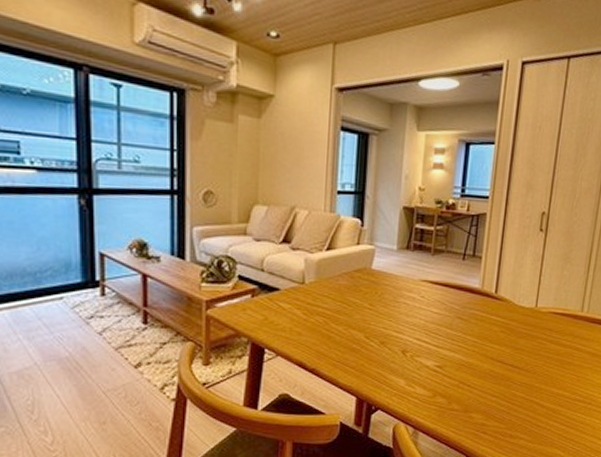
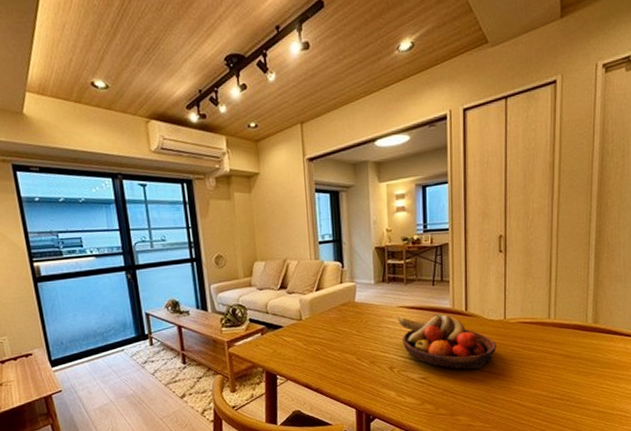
fruit bowl: none [419,293,524,362] -> present [398,313,496,370]

